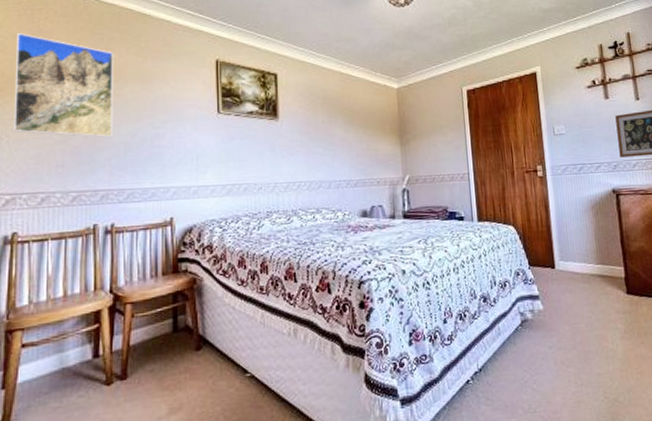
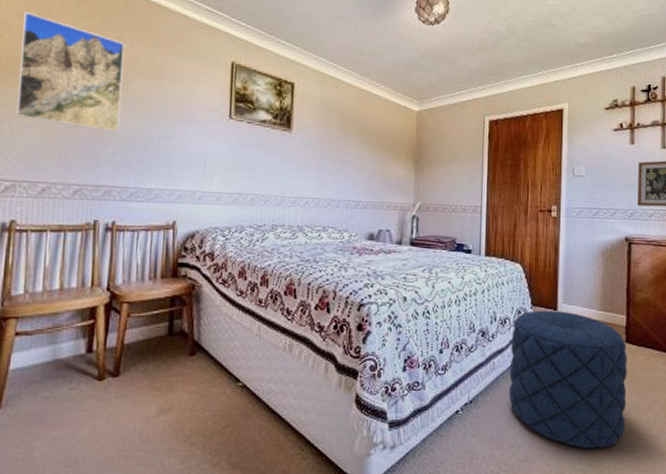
pouf: none [513,268,639,407] -> present [508,310,627,448]

